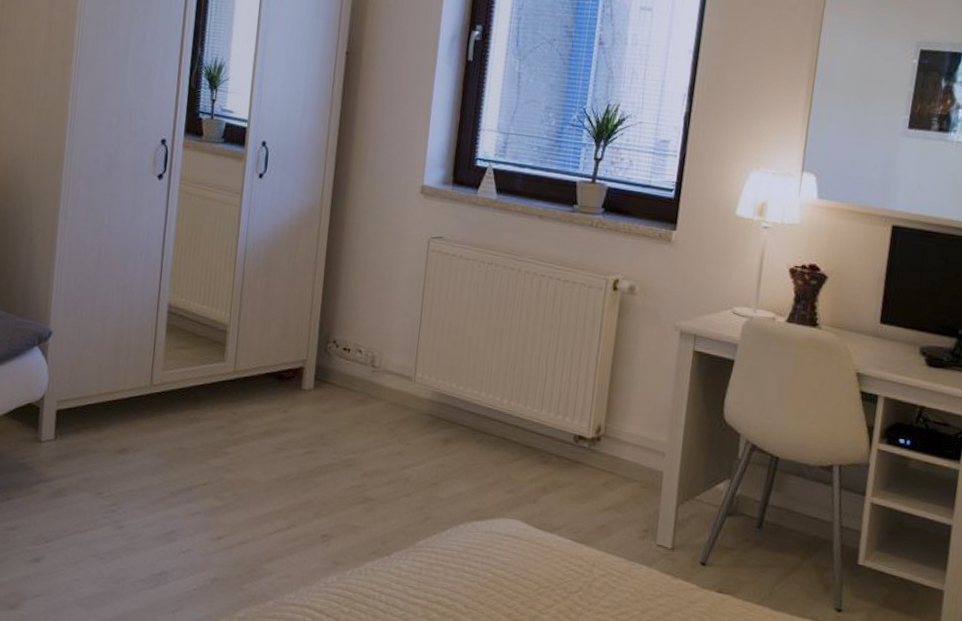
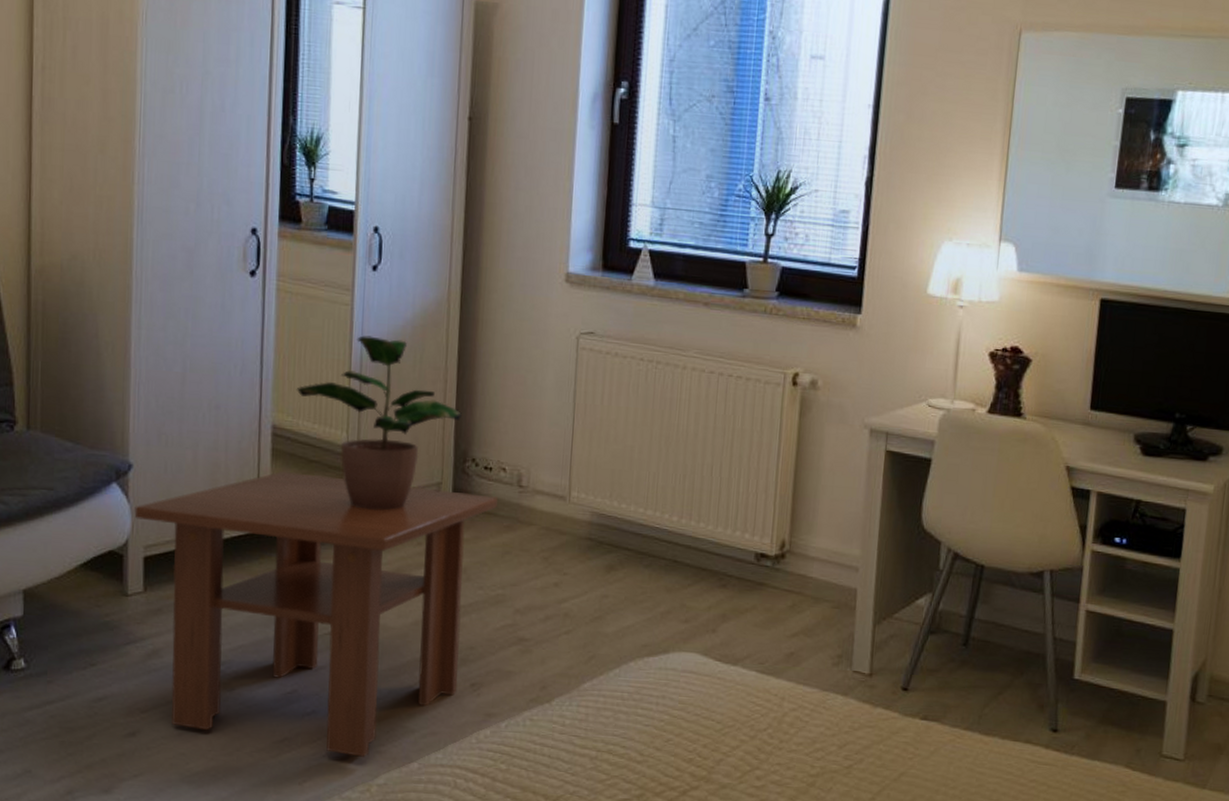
coffee table: none [51,344,353,593] -> present [134,471,498,757]
potted plant: none [190,232,327,382] -> present [296,335,462,511]

